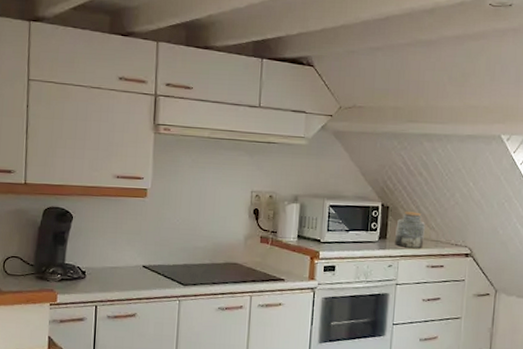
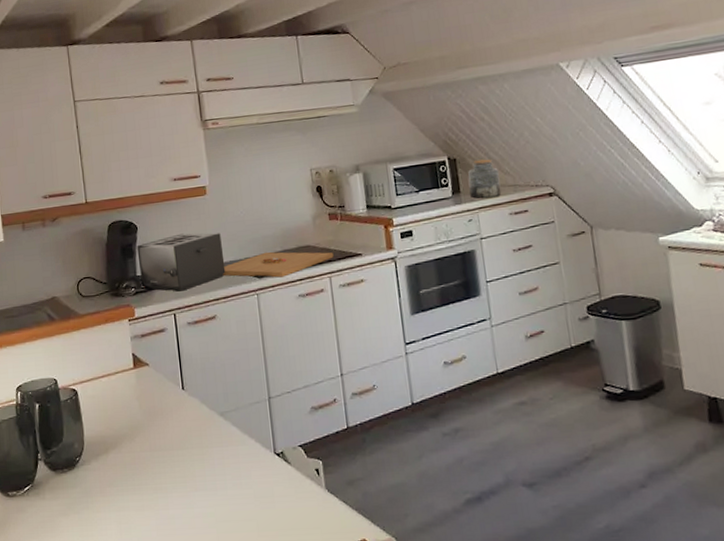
toaster: none [68,230,154,285] -> present [137,233,226,292]
platter: none [149,262,258,289] -> present [222,251,334,278]

